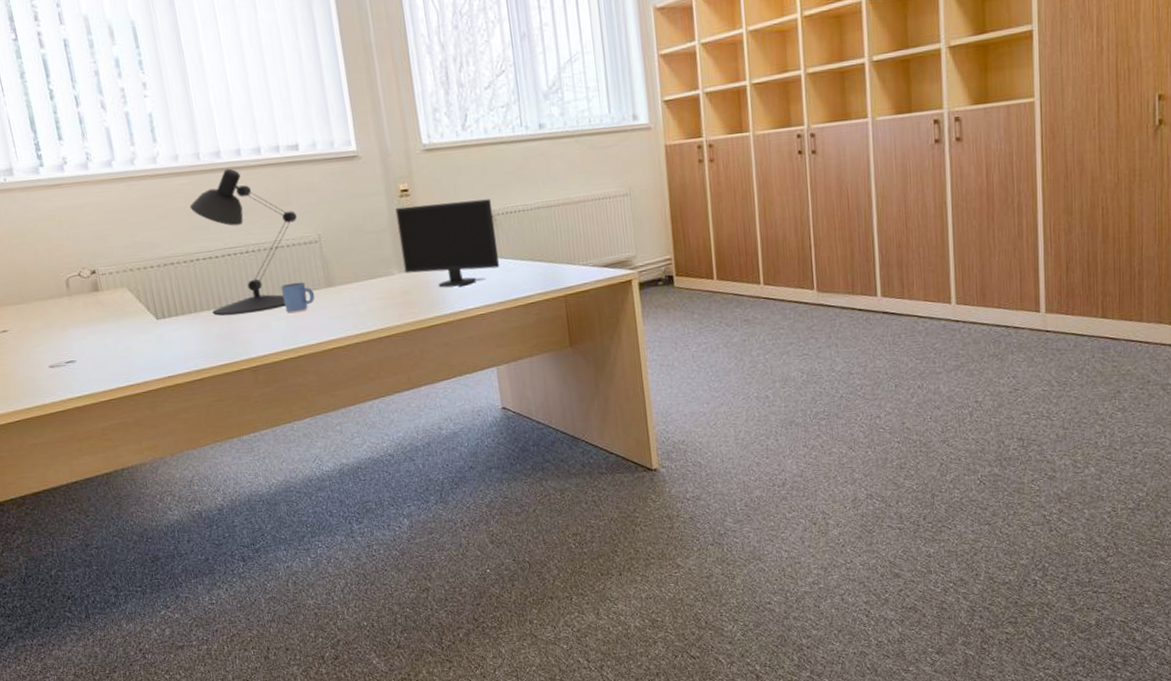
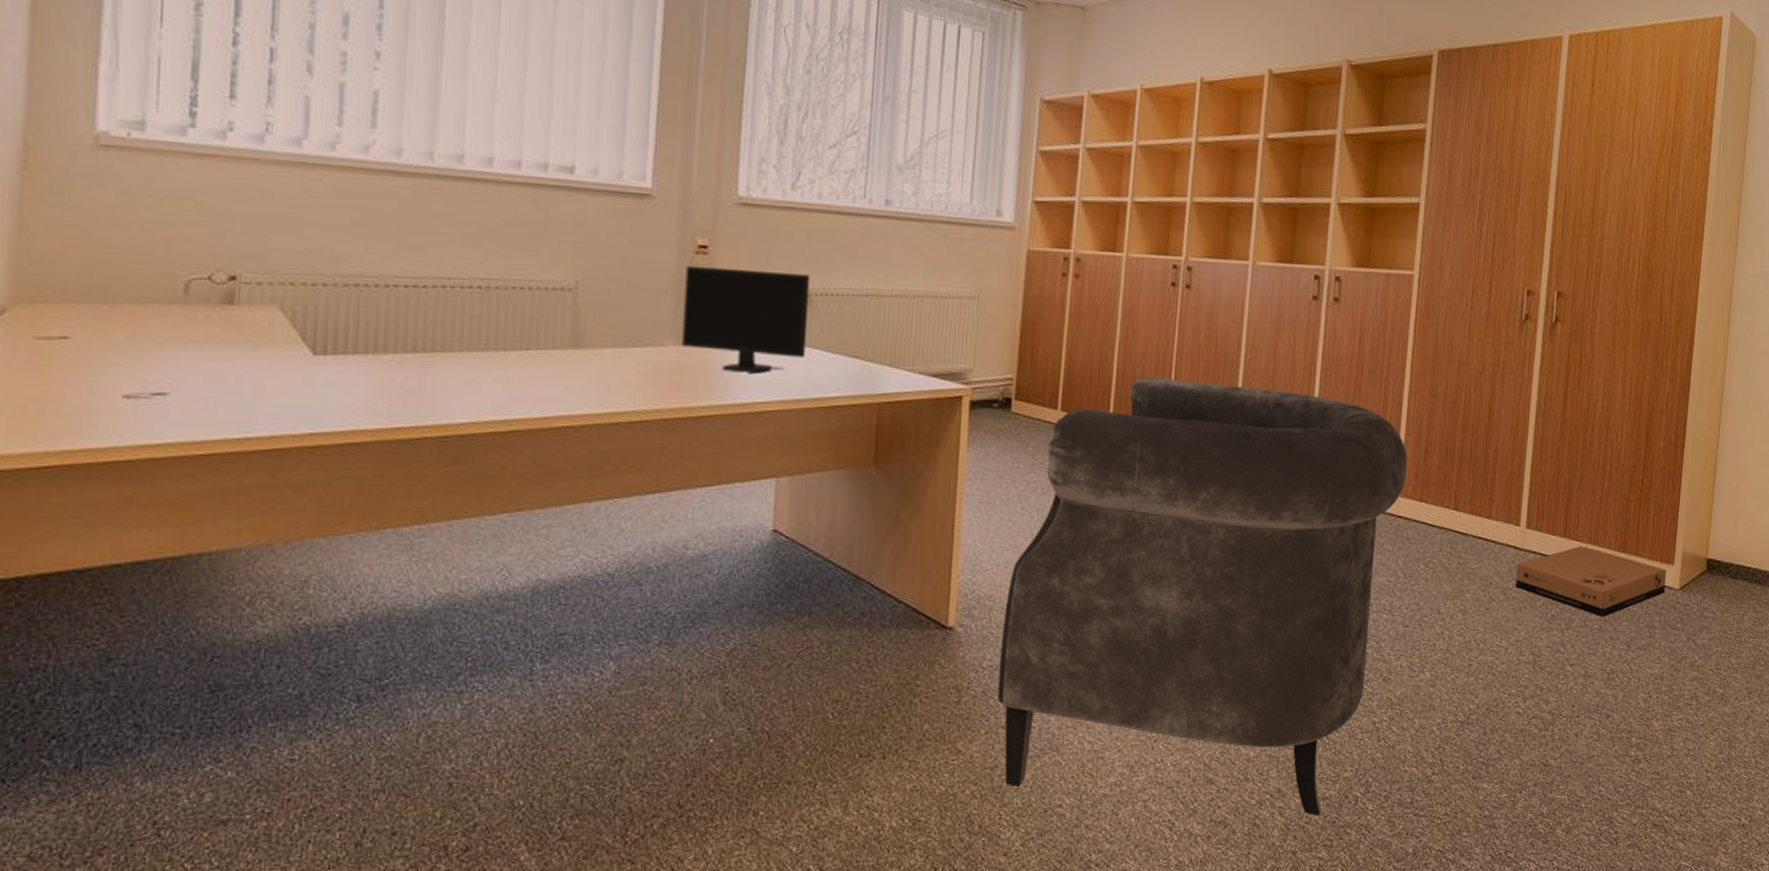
desk lamp: present [189,168,297,317] -> none [400,178,551,367]
mug: present [280,281,315,314] -> none [506,335,553,375]
chair: none [697,231,1050,598] -> present [997,376,1408,815]

